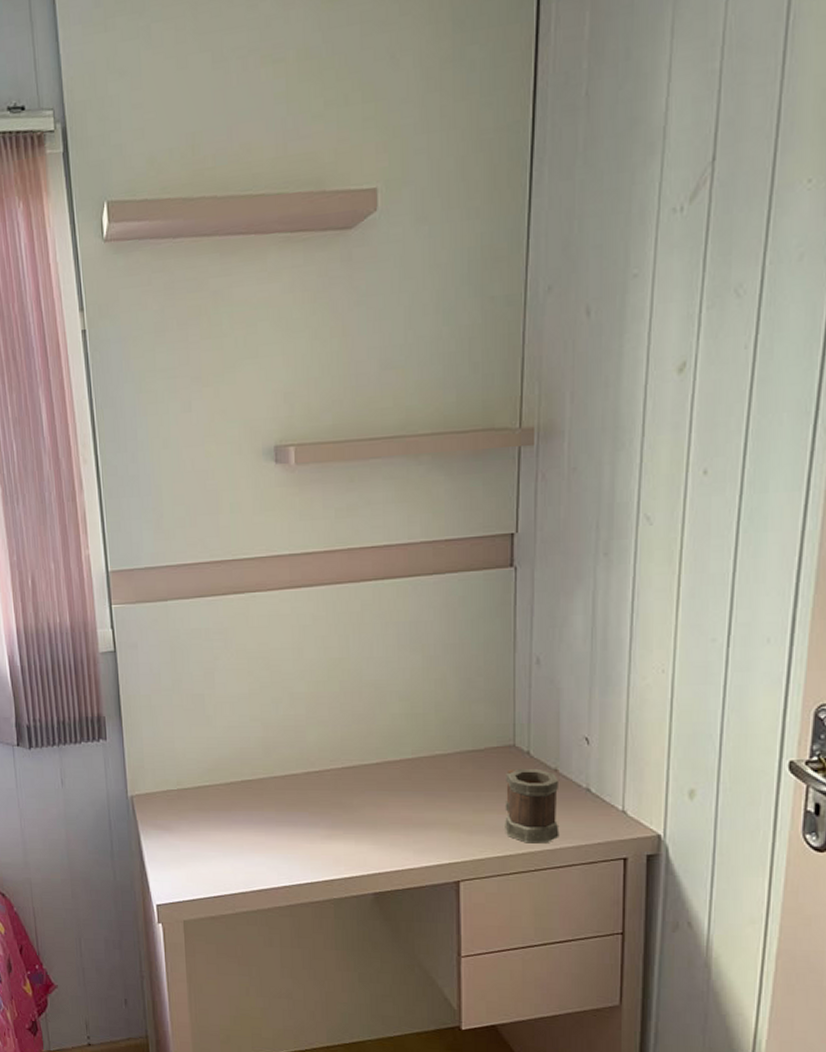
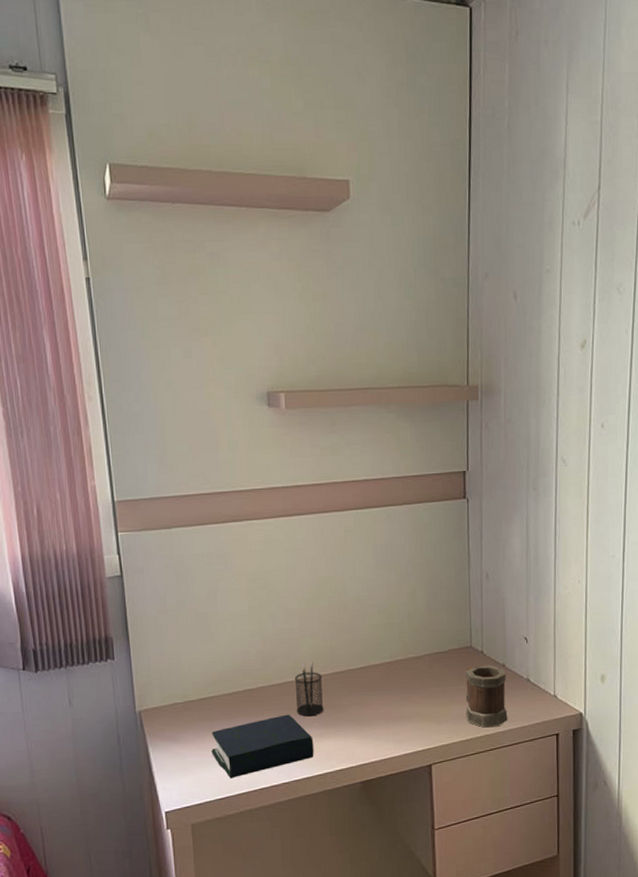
book: none [206,810,320,876] -> present [211,714,314,779]
pencil holder: none [299,754,332,815] -> present [294,662,324,717]

